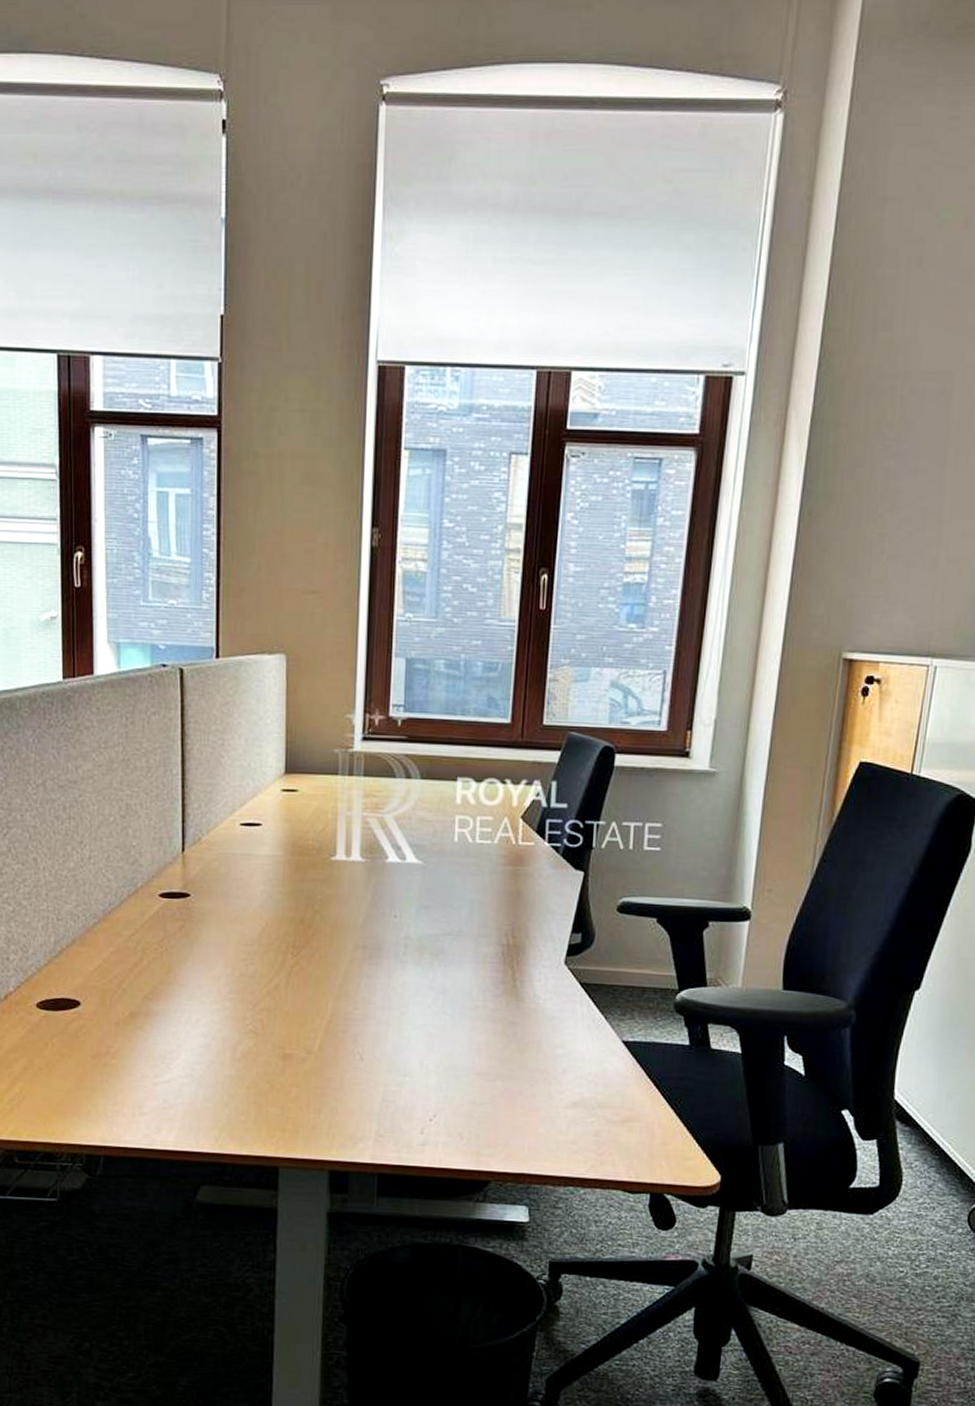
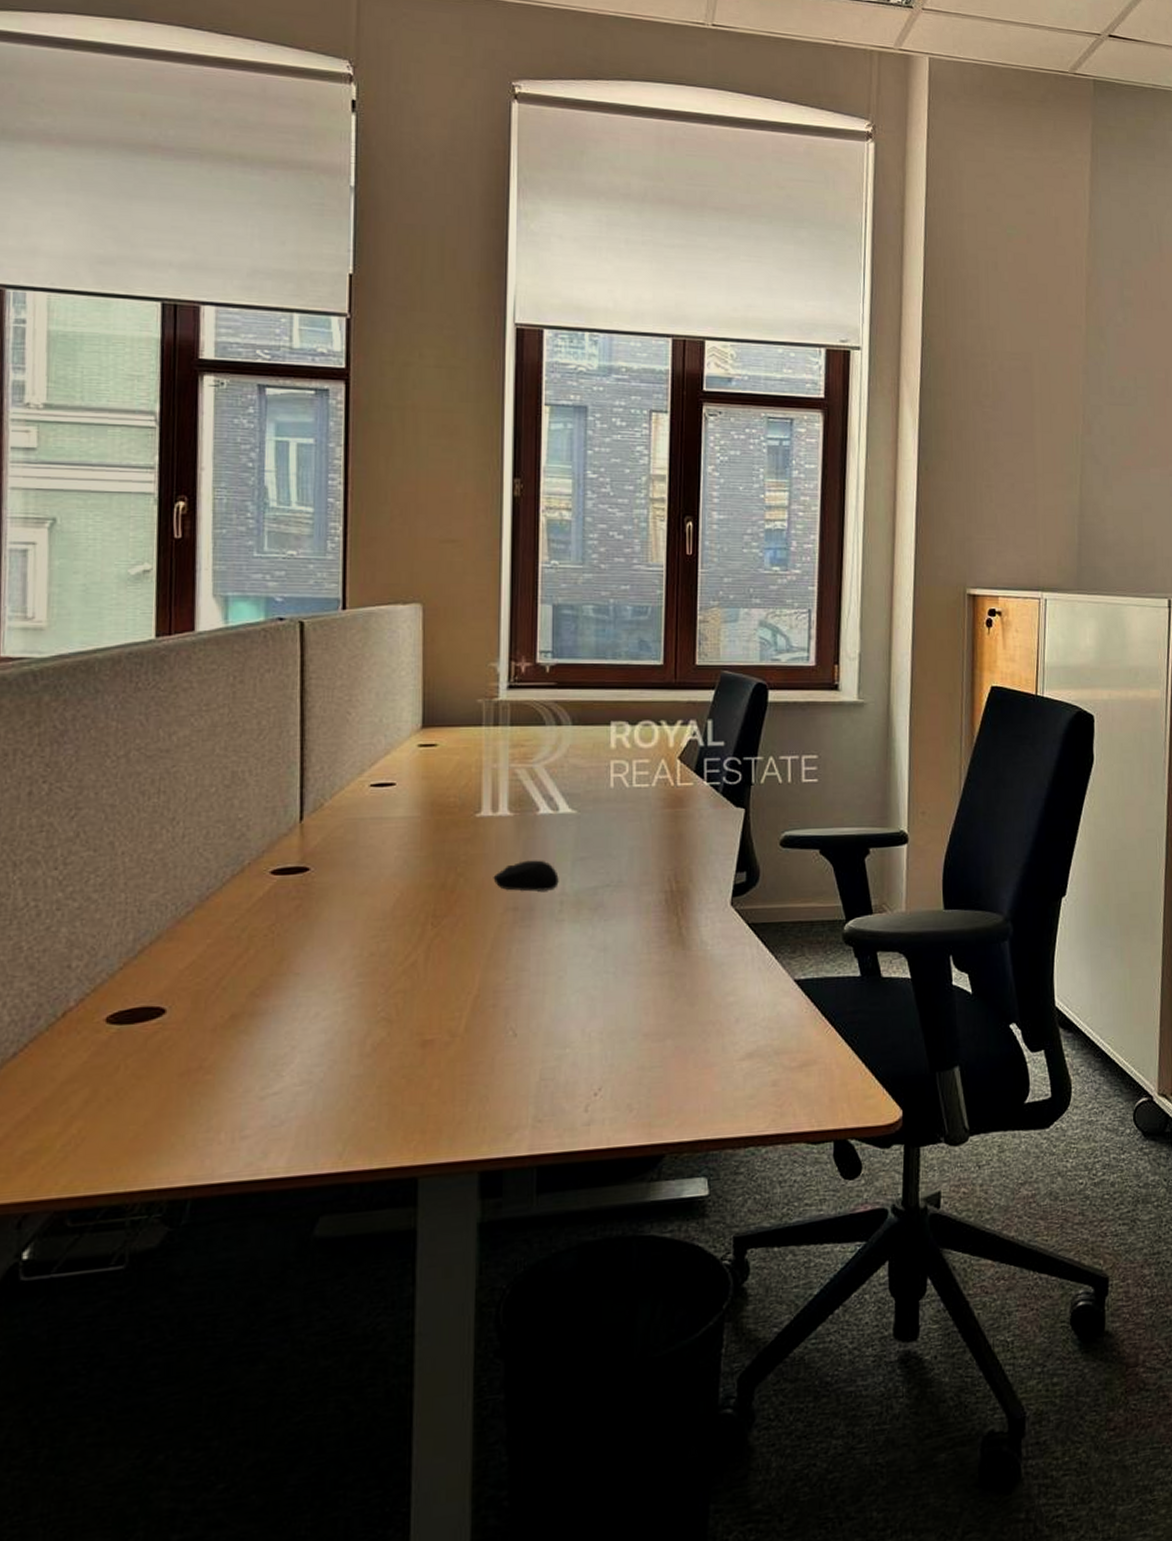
computer mouse: none [345,904,404,934] -> present [493,860,559,892]

